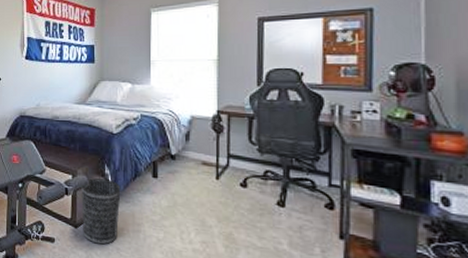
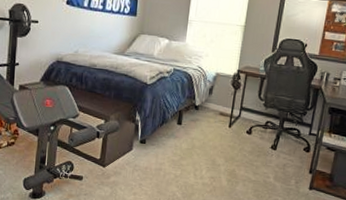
wastebasket: present [81,178,121,245] -> none [110,123,149,181]

